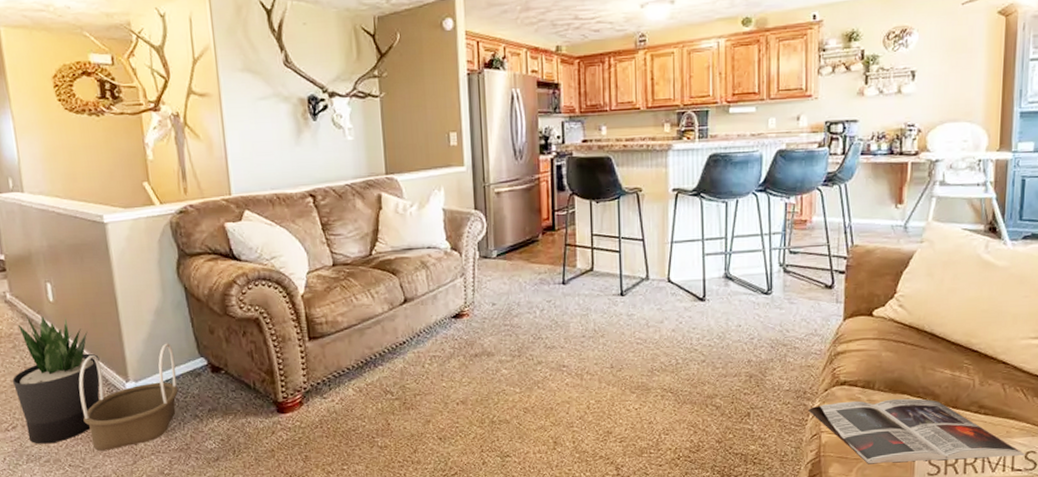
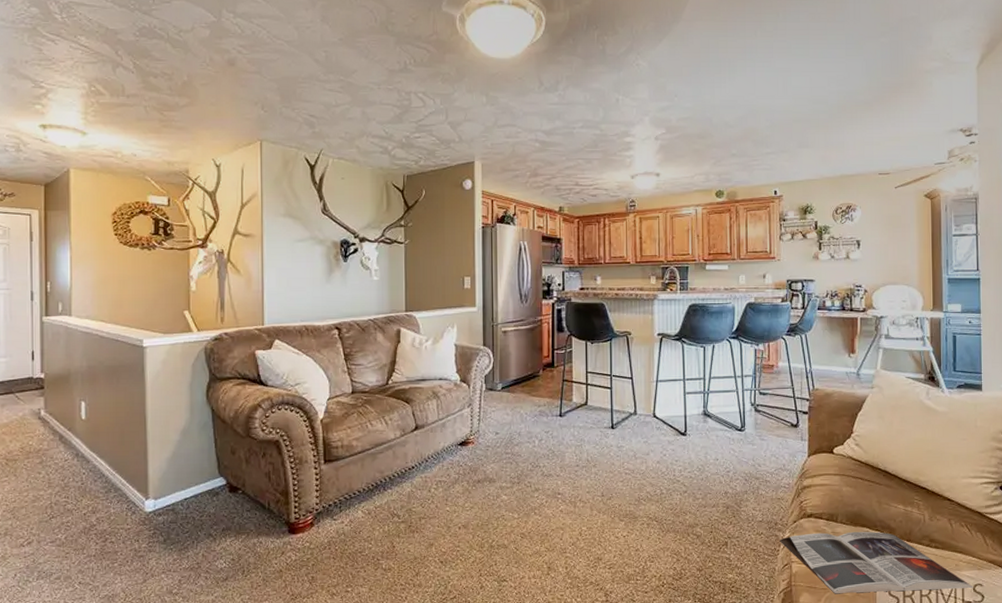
planter: present [13,314,100,444] -> none [35,430,123,561]
basket: present [78,343,179,451] -> none [99,462,196,568]

